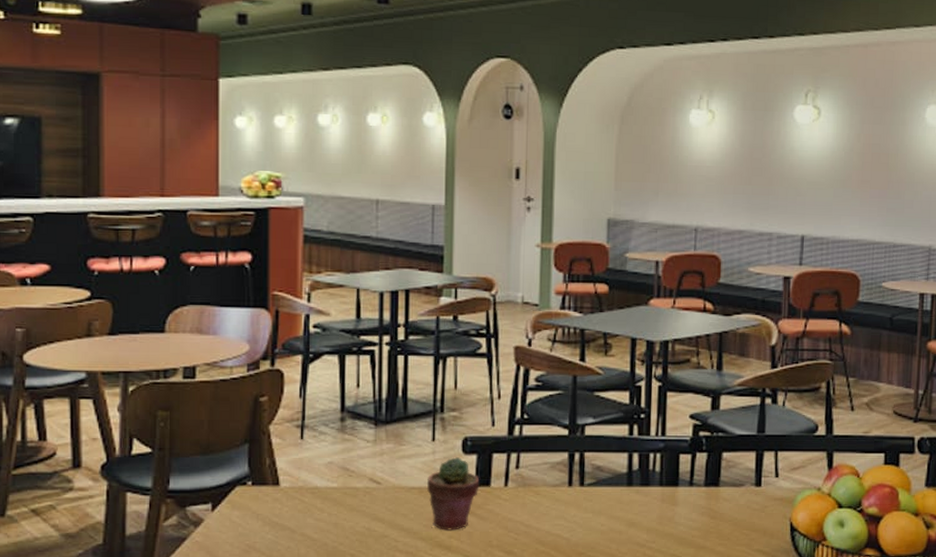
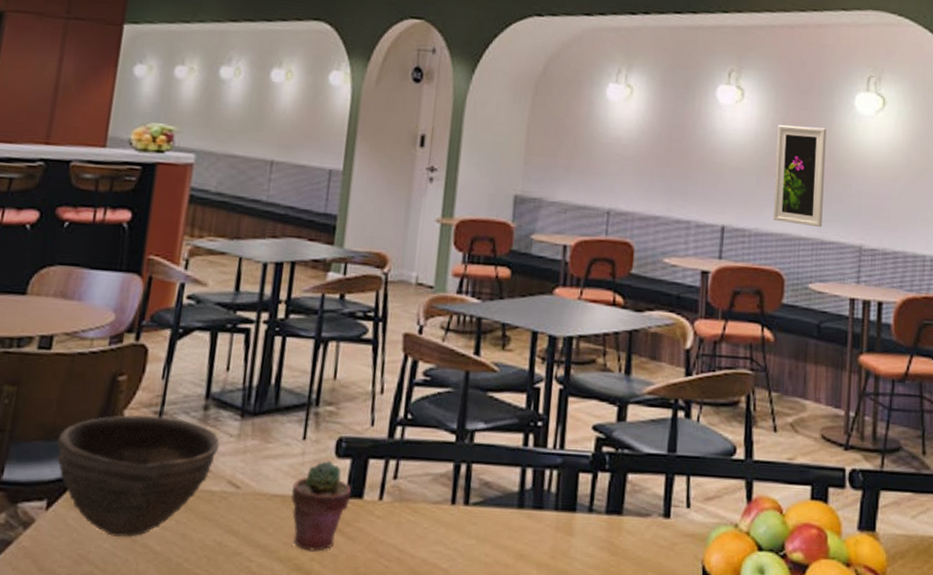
bowl: none [213,429,358,529] -> present [56,414,220,537]
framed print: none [848,139,899,232] -> present [772,124,827,228]

